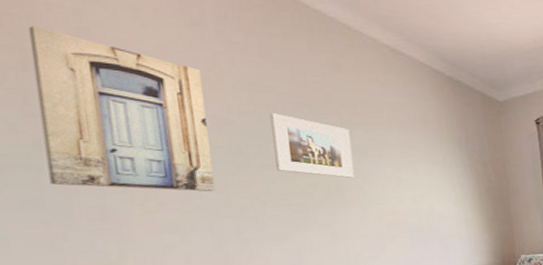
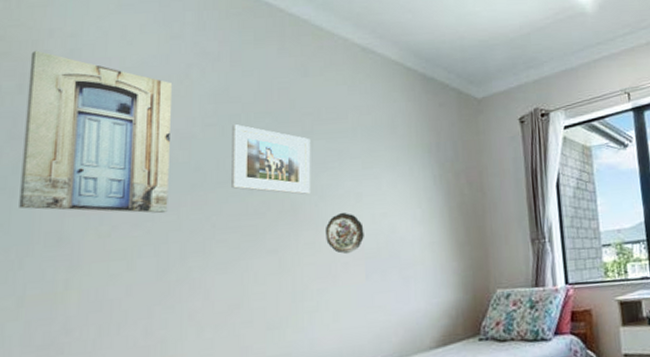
decorative plate: none [371,194,407,228] -> present [324,213,364,255]

